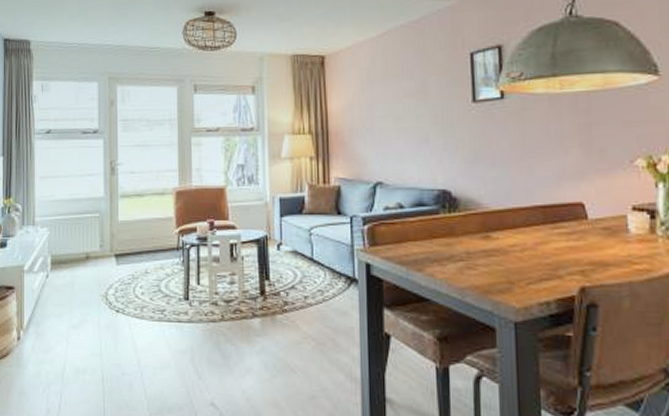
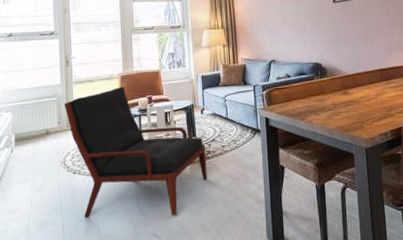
armchair: none [107,206,283,383] -> present [64,87,207,218]

